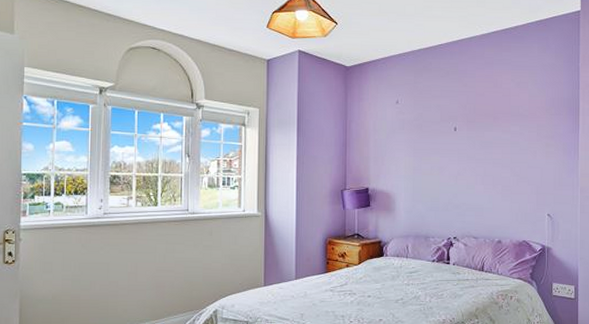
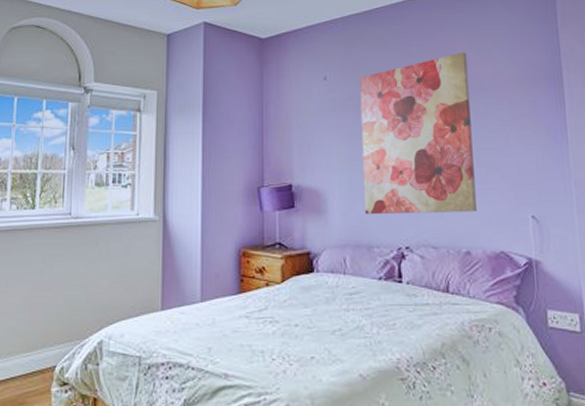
wall art: none [424,84,509,212] -> present [360,53,477,215]

